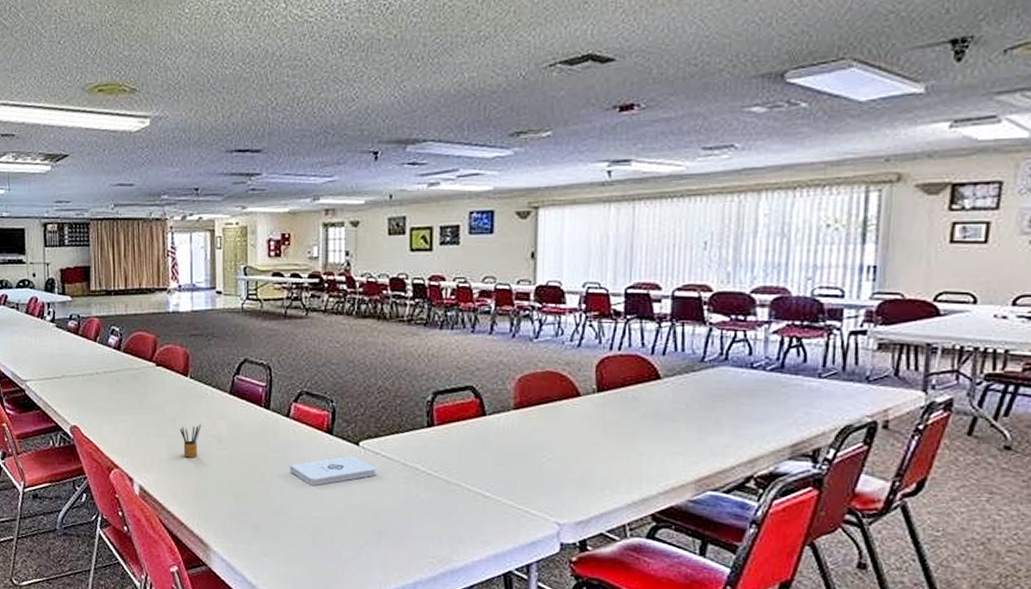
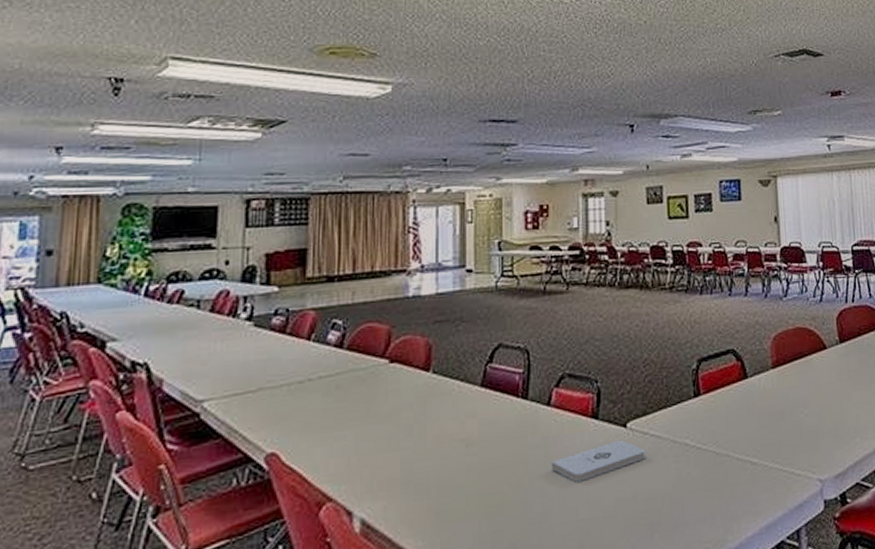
pencil box: present [179,424,202,458] -> none [417,427,446,473]

